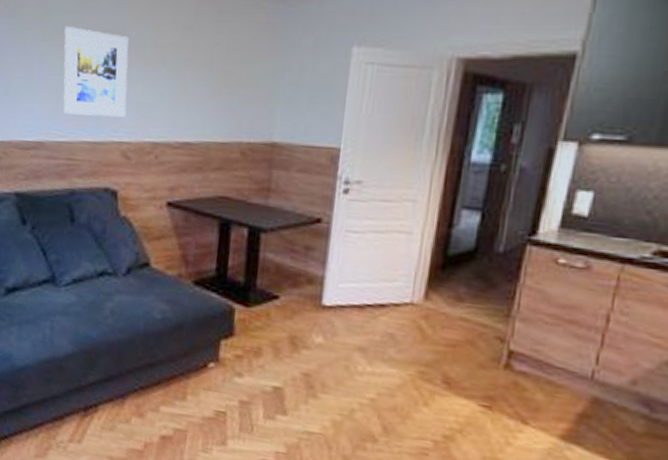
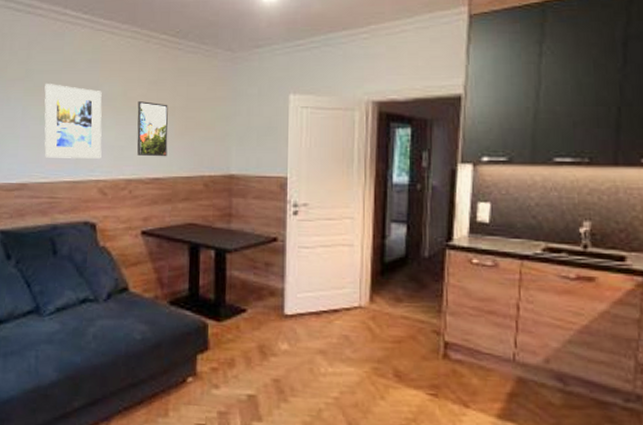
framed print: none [166,50,205,118] -> present [137,101,168,157]

